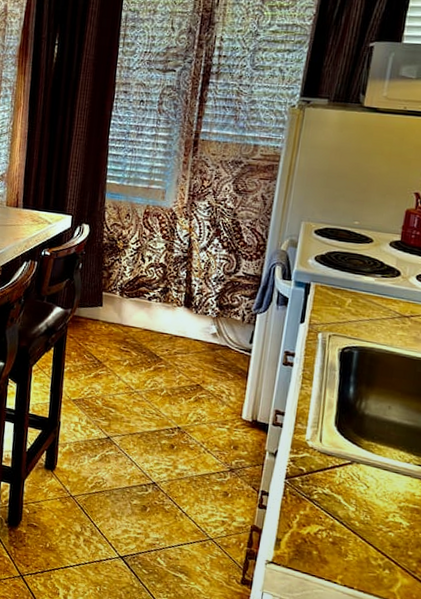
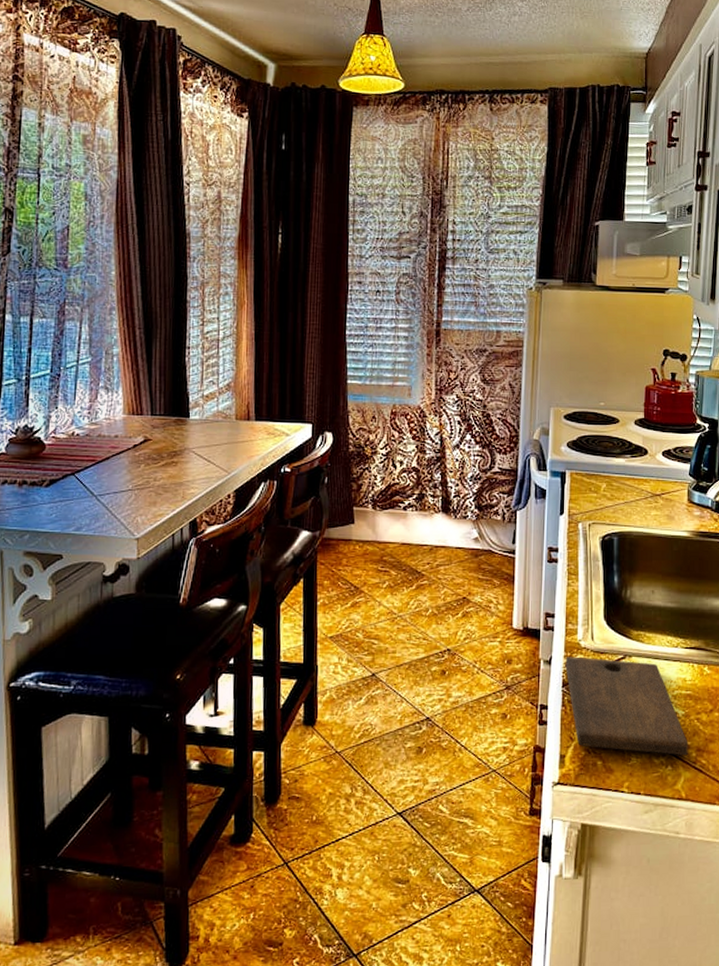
cutting board: none [290,453,410,564] -> present [565,656,689,756]

